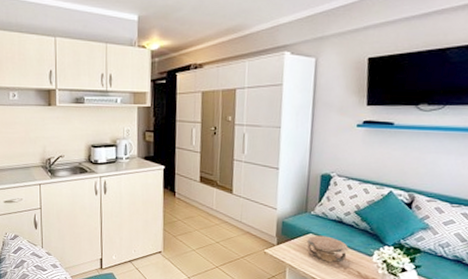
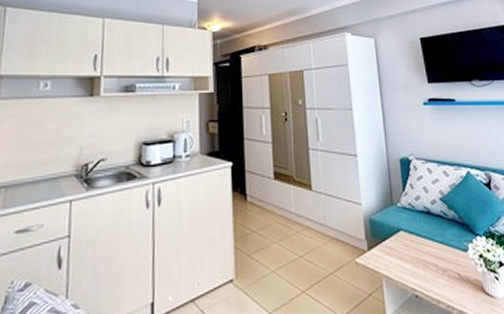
bowl: present [307,235,349,263] -> none [398,232,444,266]

